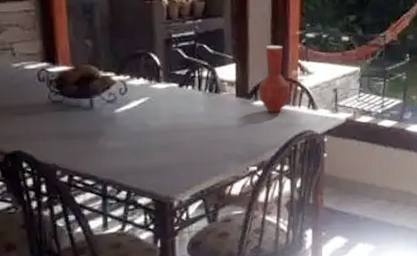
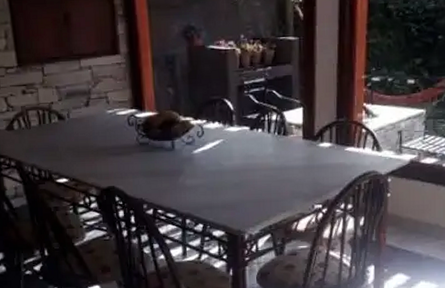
vase: present [258,45,291,113] -> none [324,89,356,154]

